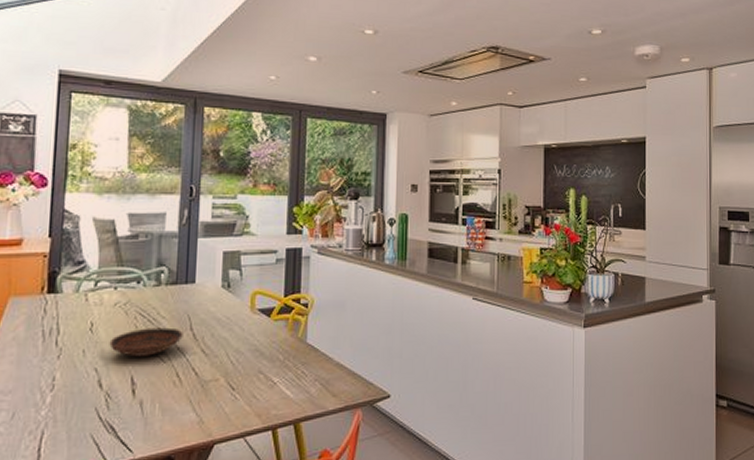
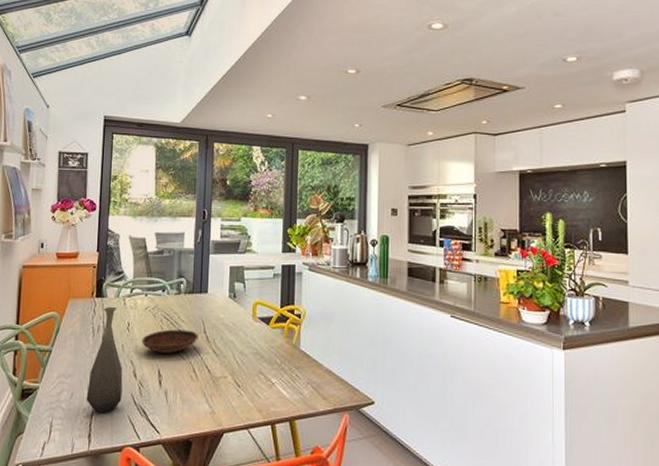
bottle: none [33,303,84,435] -> present [86,306,123,413]

